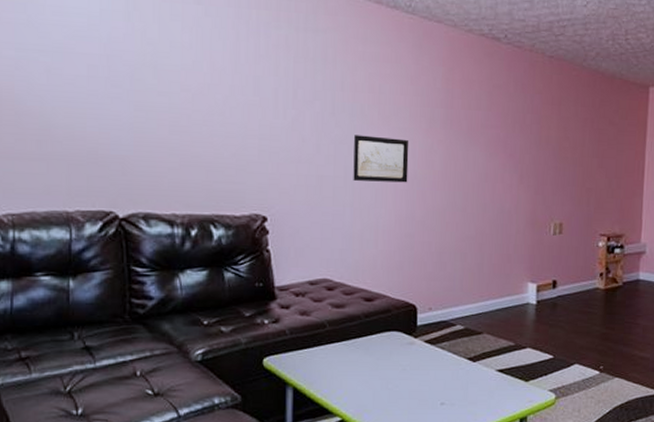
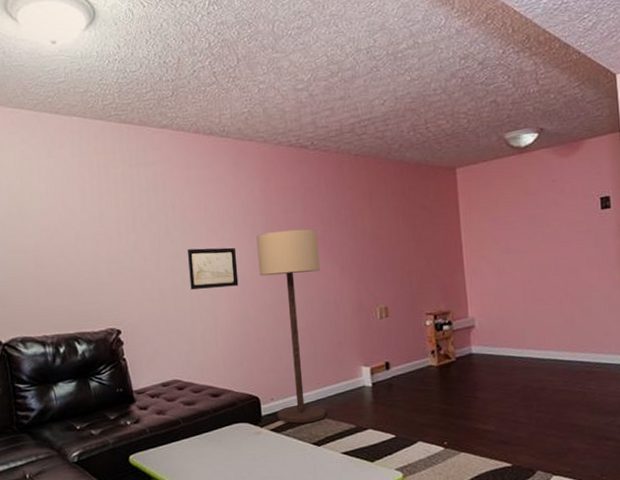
floor lamp: none [431,127,500,337] -> present [256,228,327,424]

